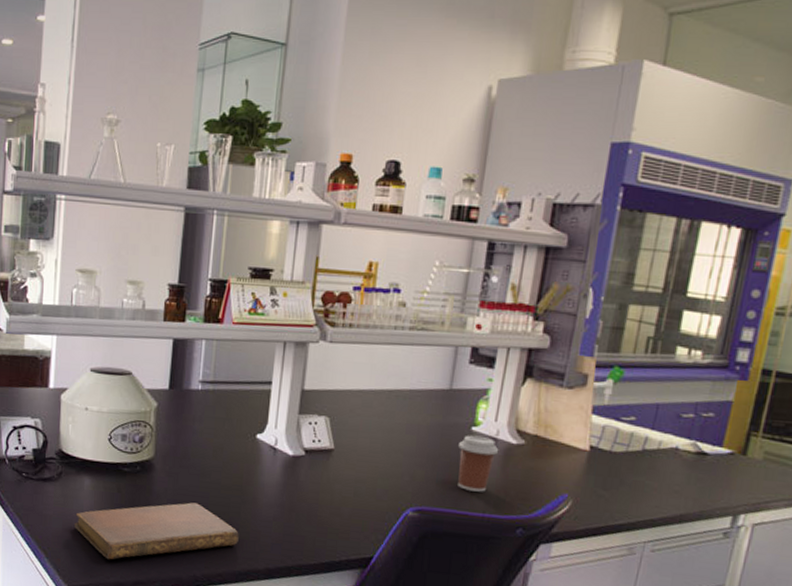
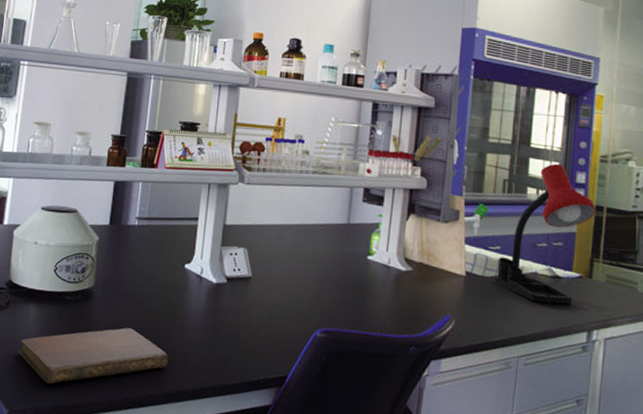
coffee cup: present [457,435,499,492] -> none [356,263,391,314]
desk lamp: none [624,317,762,485] -> present [494,163,596,304]

